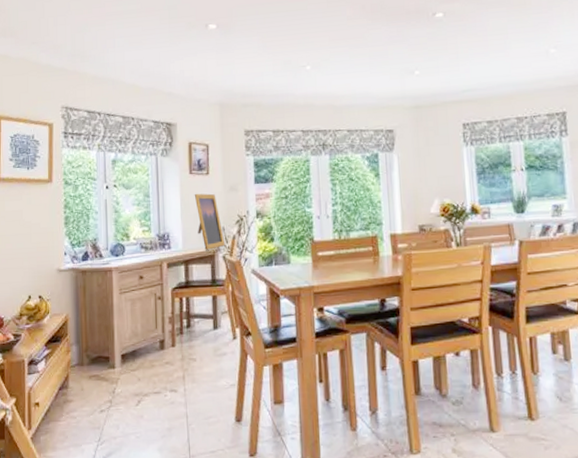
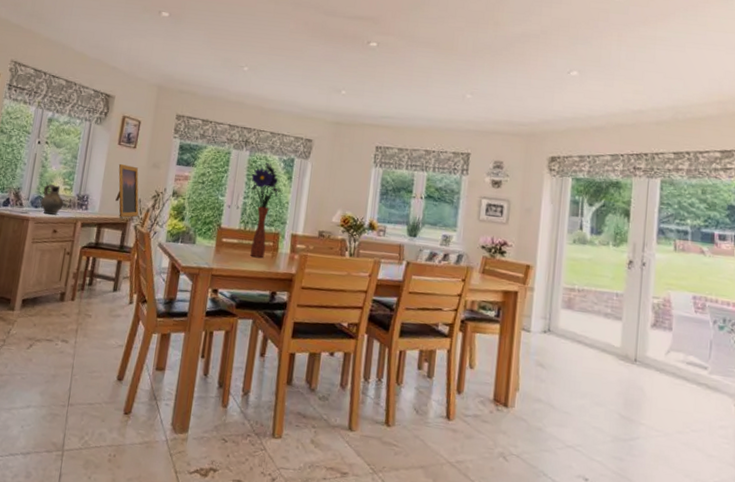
ceramic jug: none [121,228,145,261] -> present [40,184,64,215]
flower arrangement: none [336,162,373,267] -> present [250,162,283,259]

